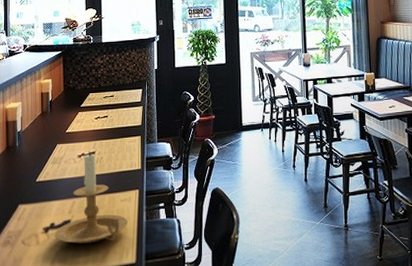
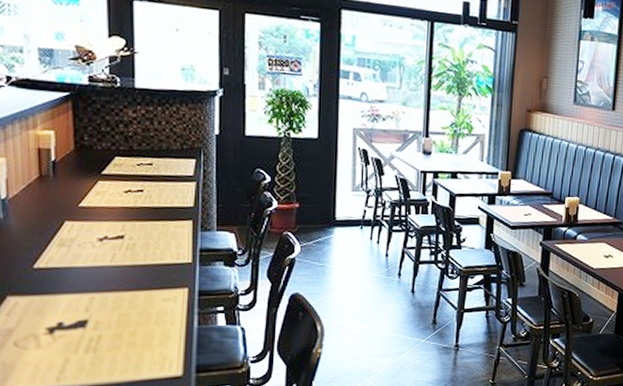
candle holder: present [55,151,128,244] -> none [64,234,172,350]

